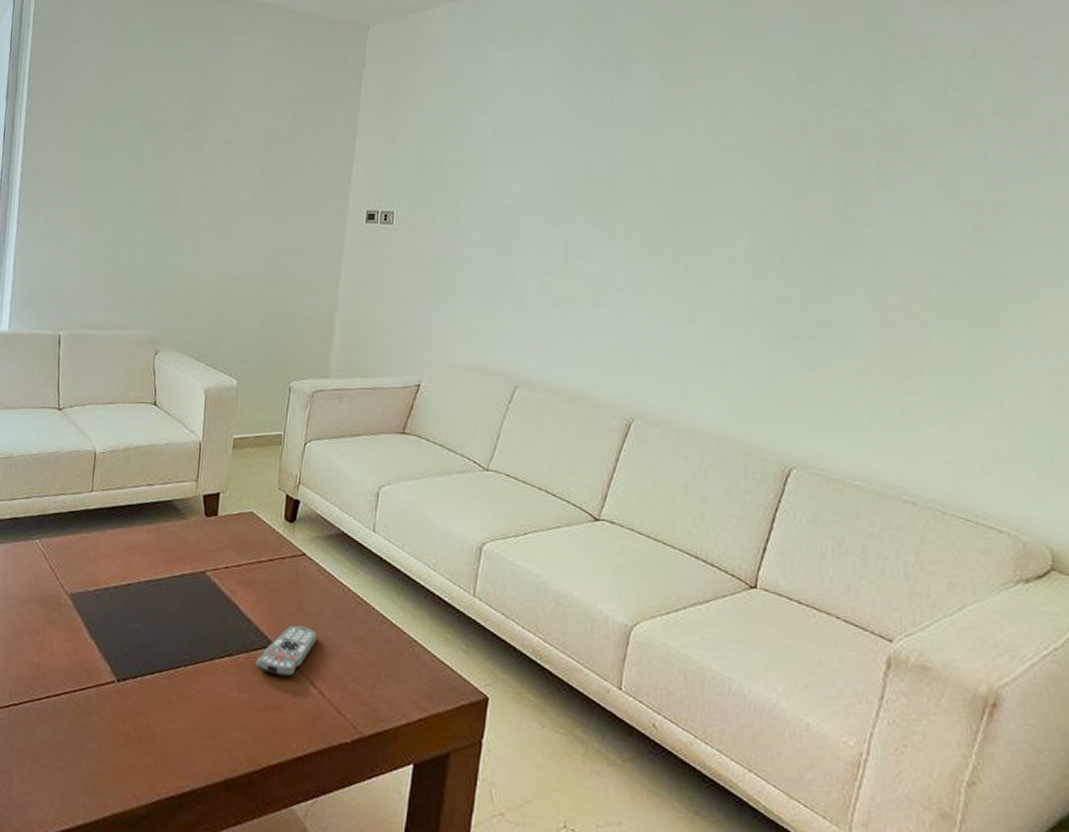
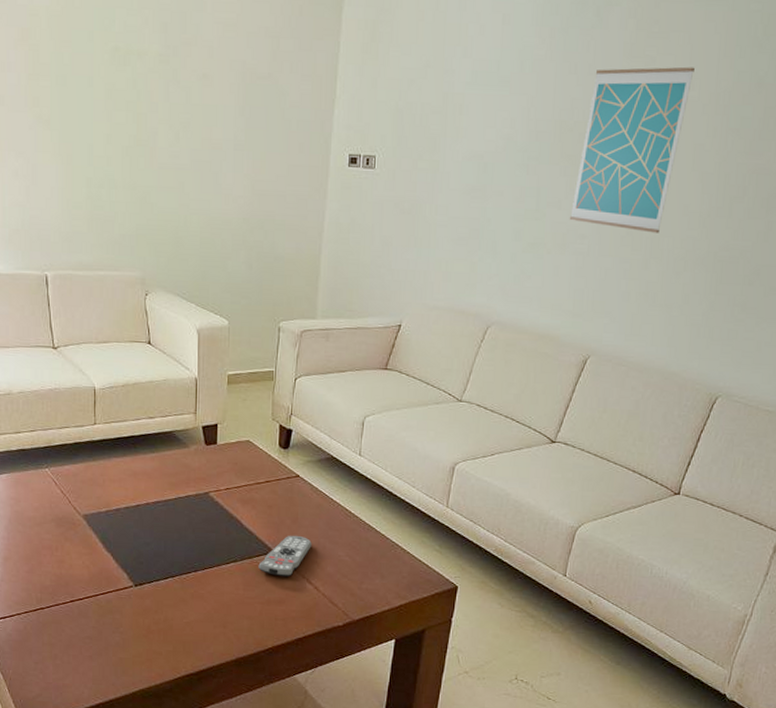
wall art: none [601,115,727,284] -> present [569,66,695,233]

